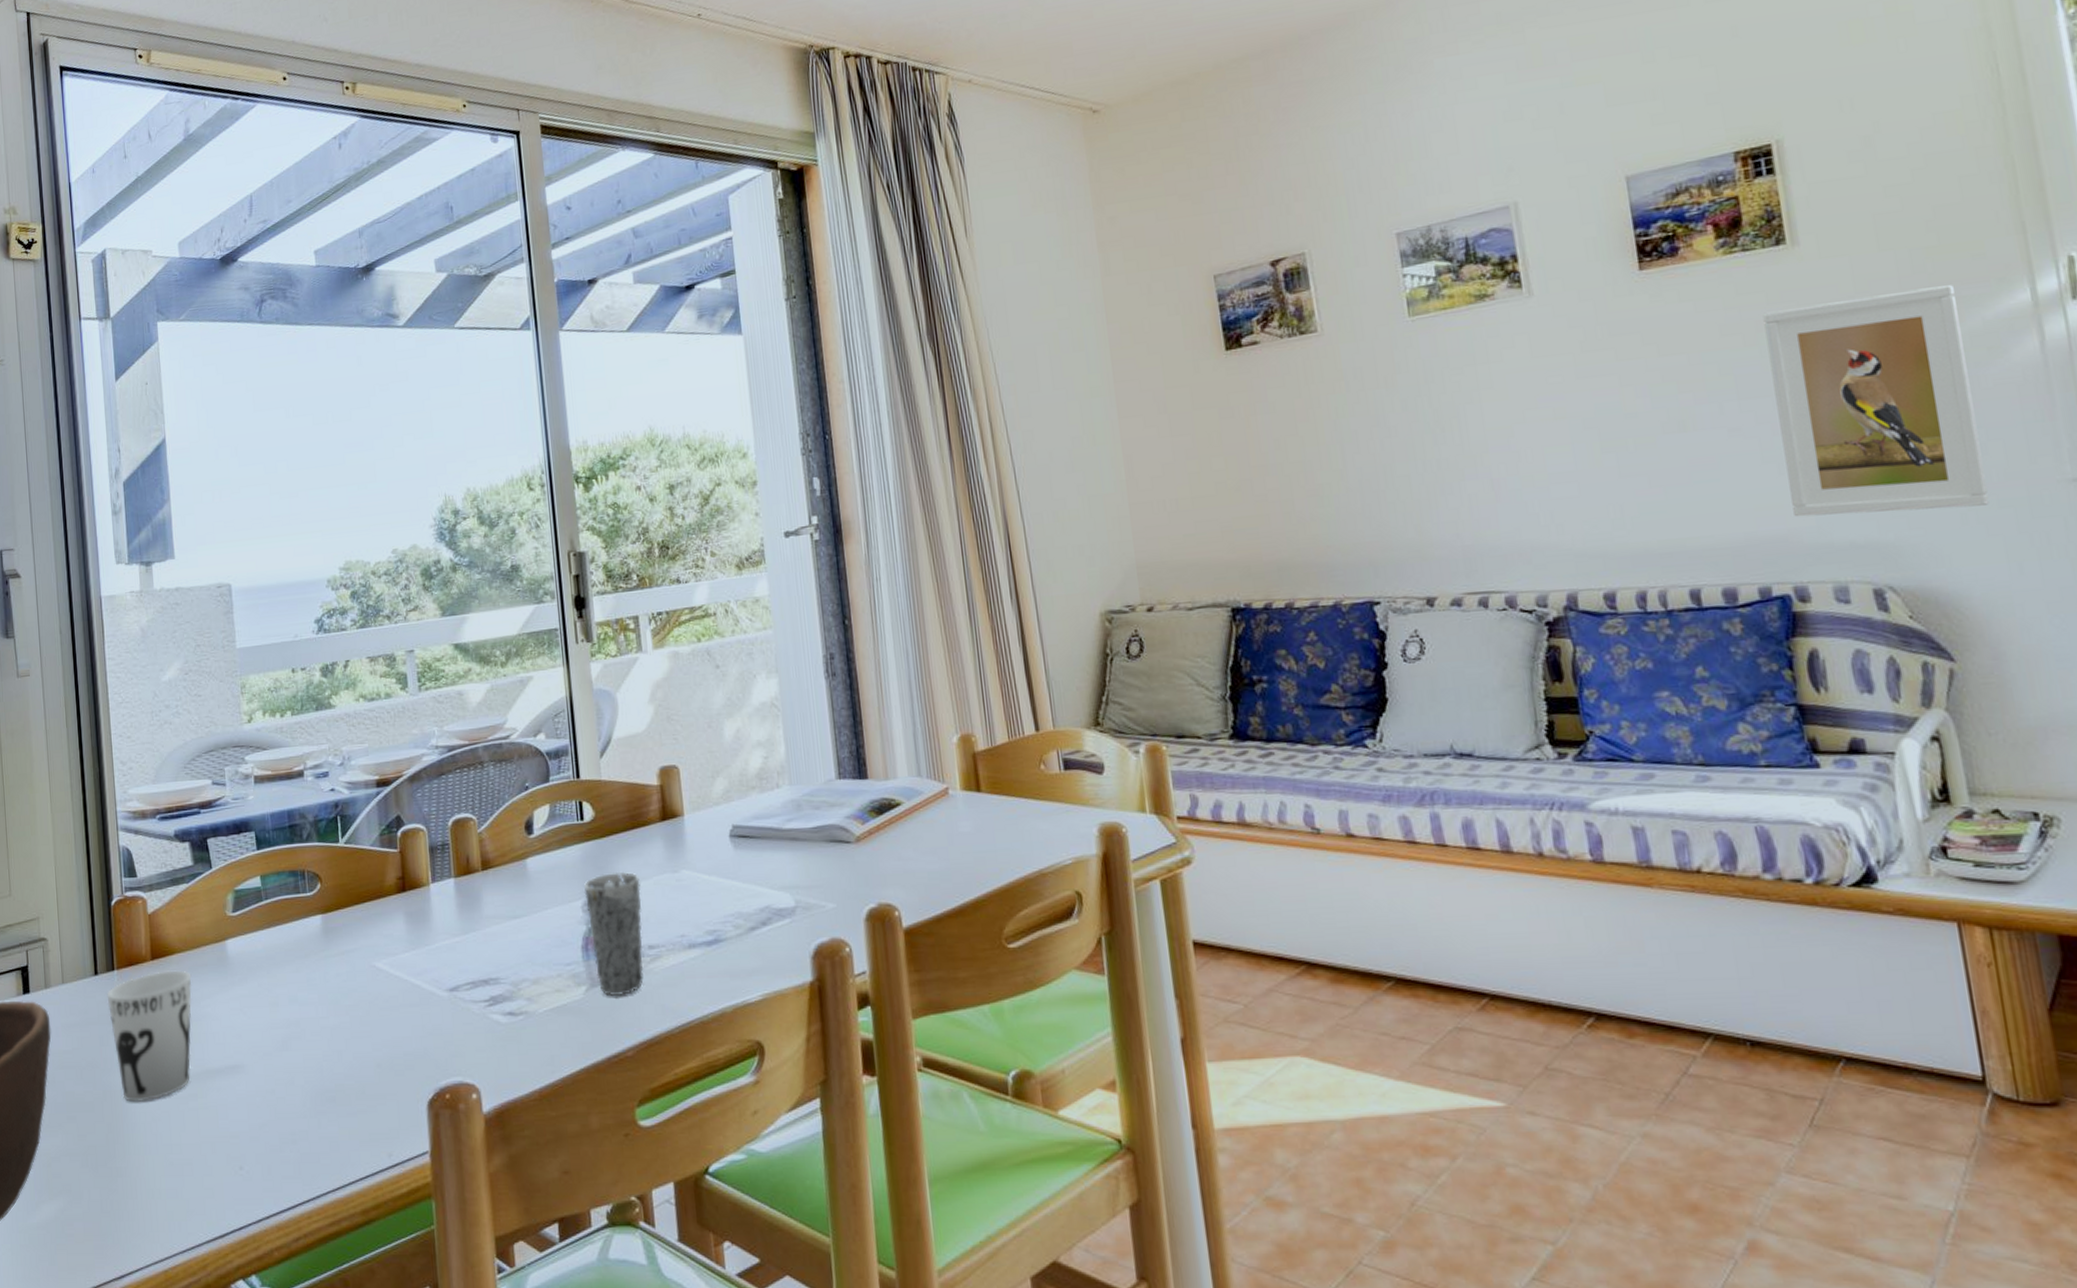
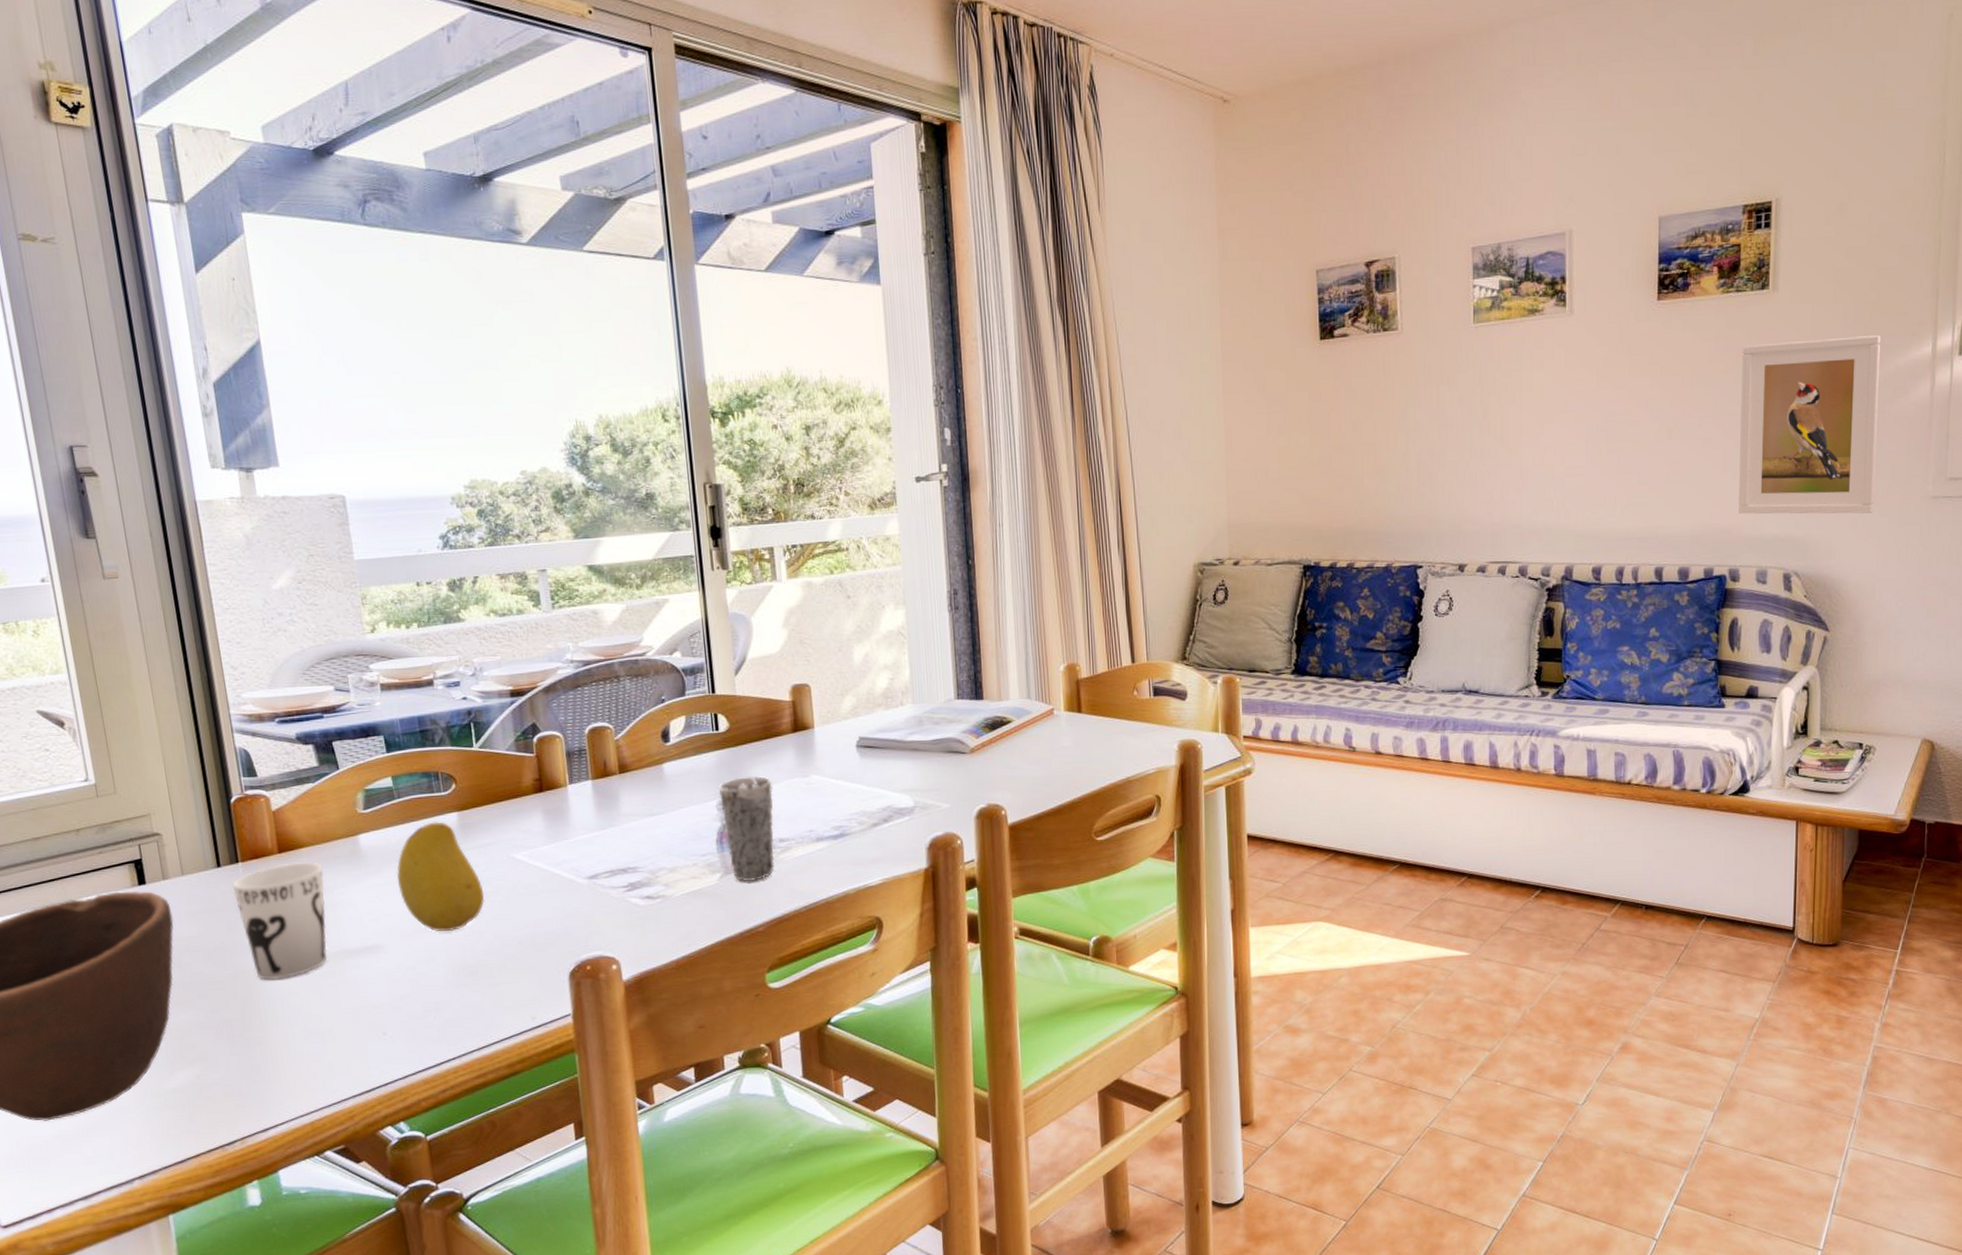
fruit: none [261,925,346,1051] -> present [397,822,485,932]

